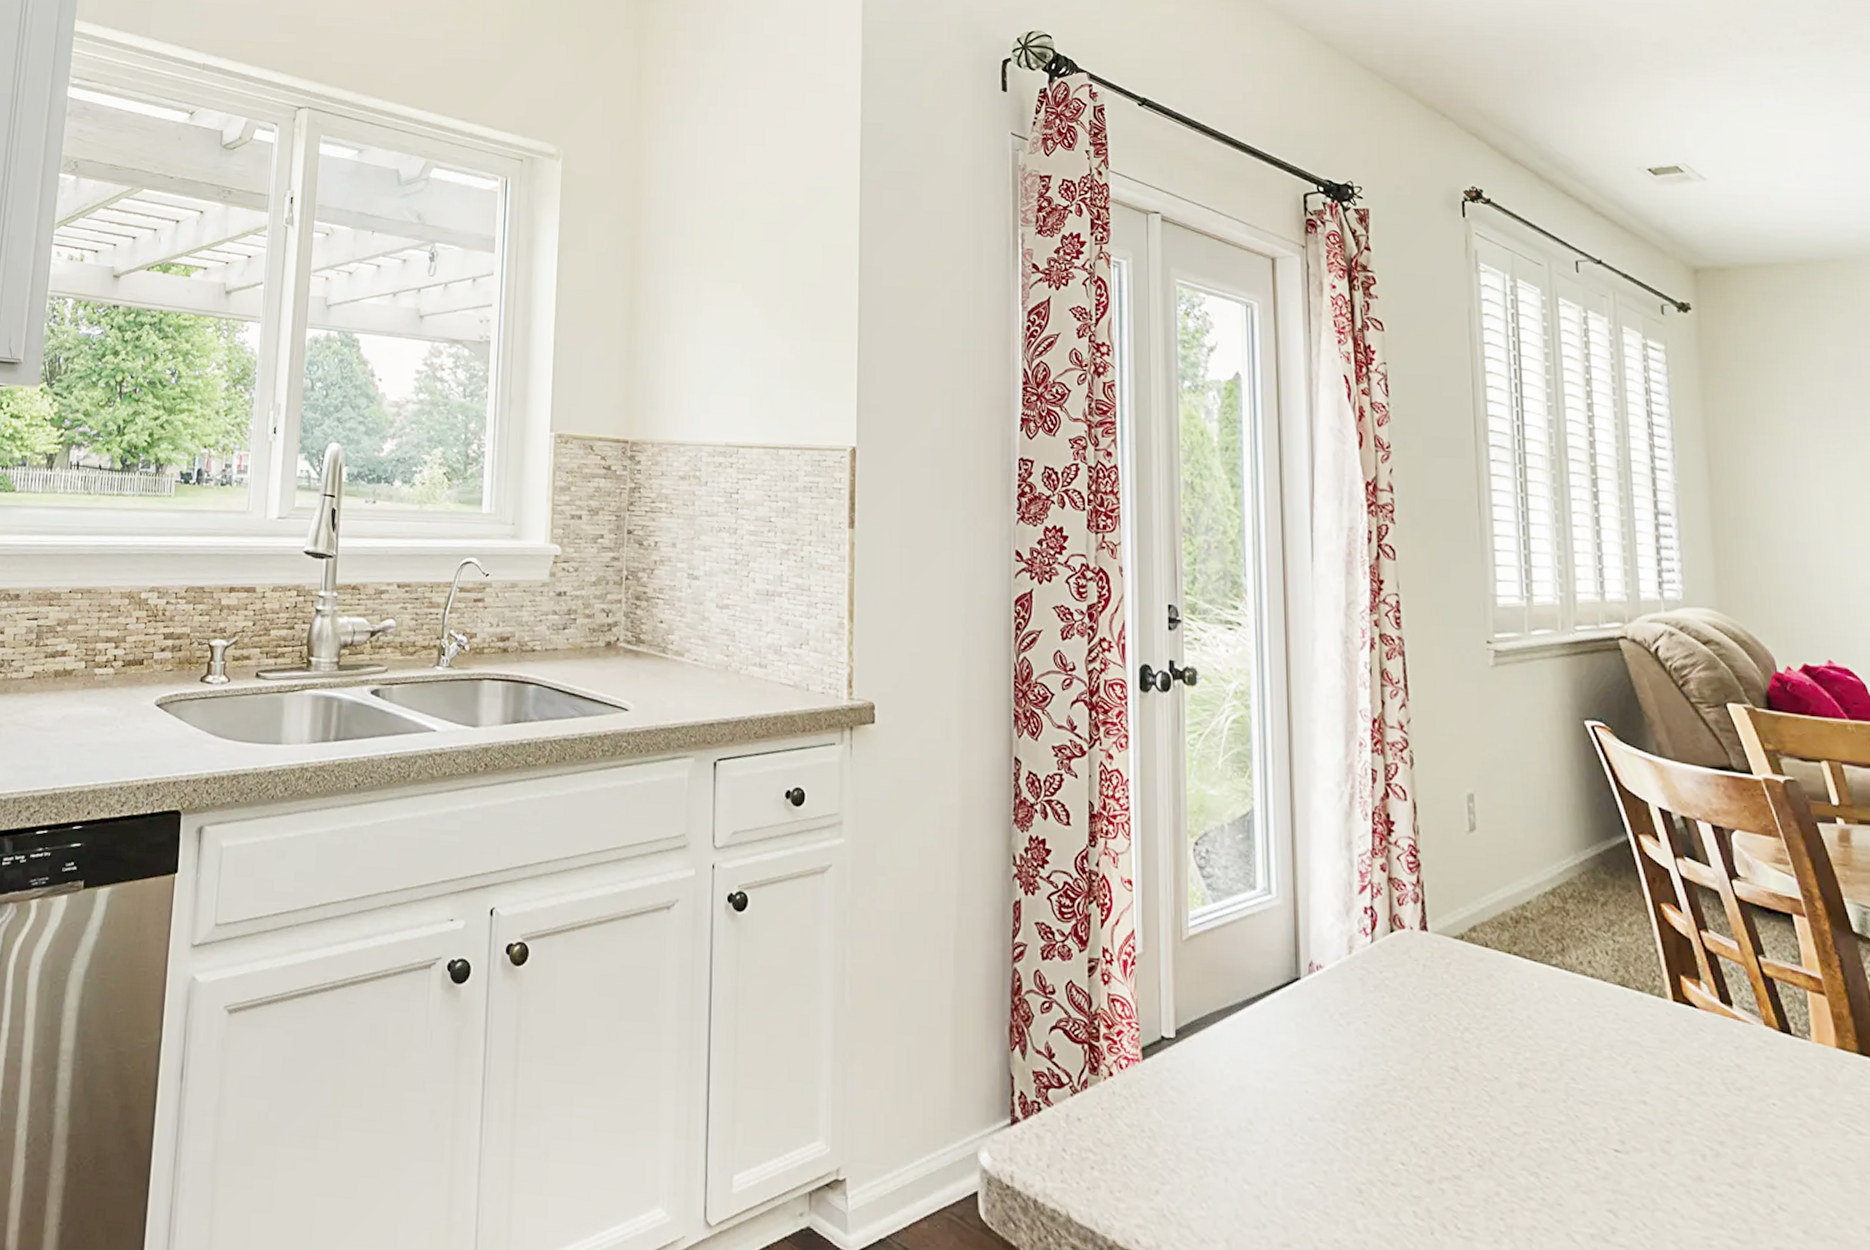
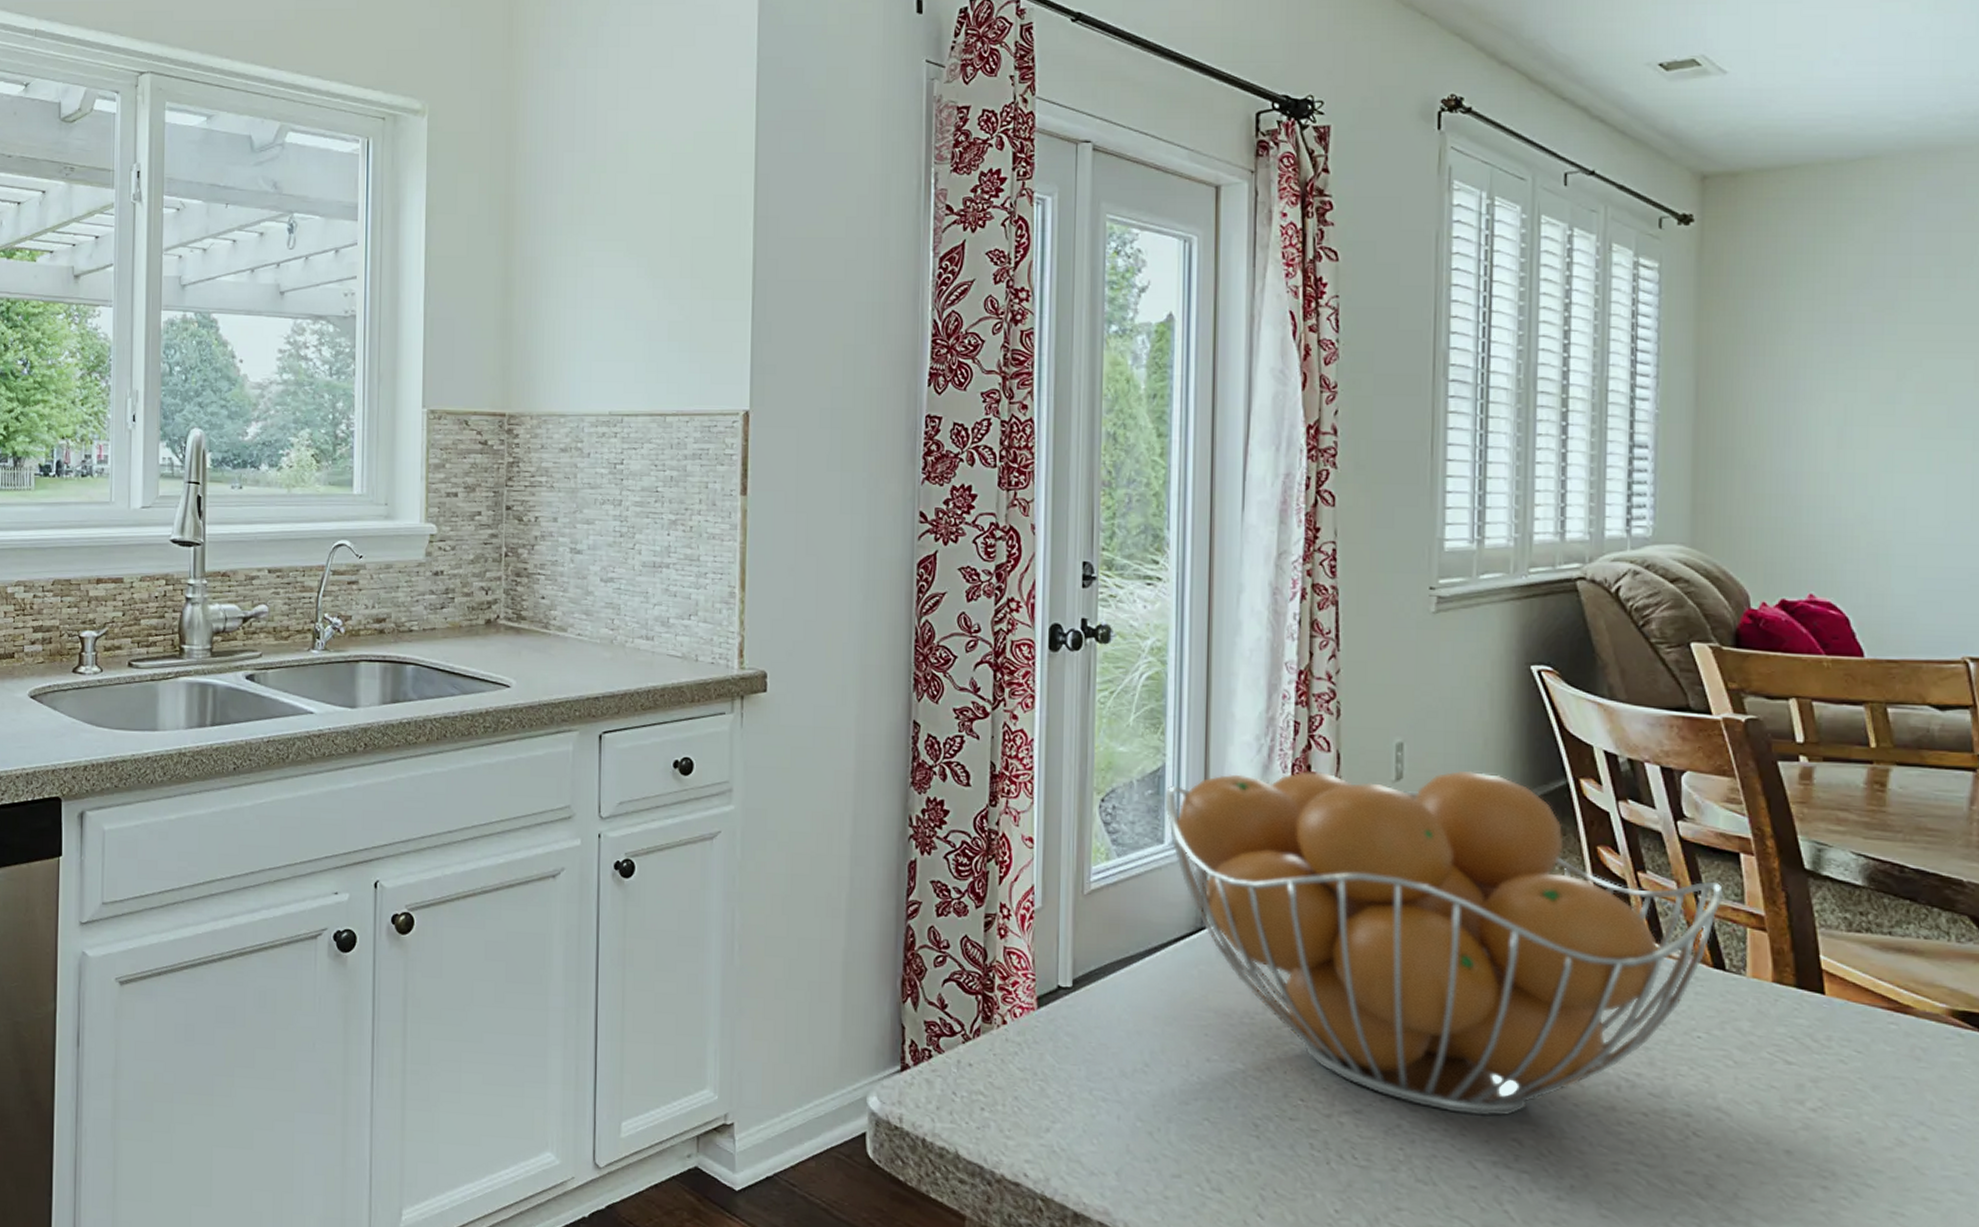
fruit basket: none [1255,819,1782,1185] -> present [1165,771,1723,1116]

